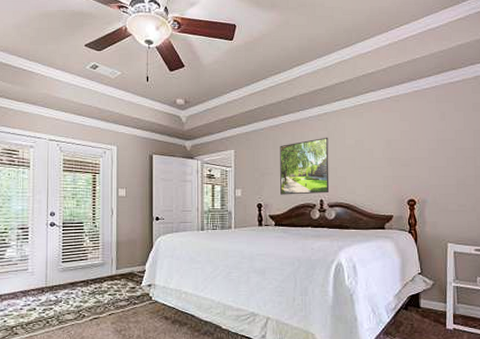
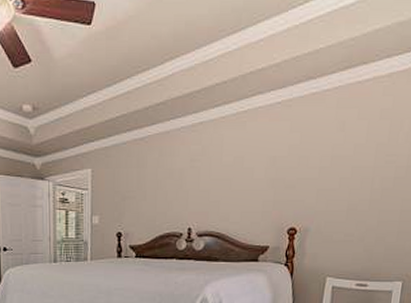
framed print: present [280,137,329,195] -> none [143,152,203,222]

